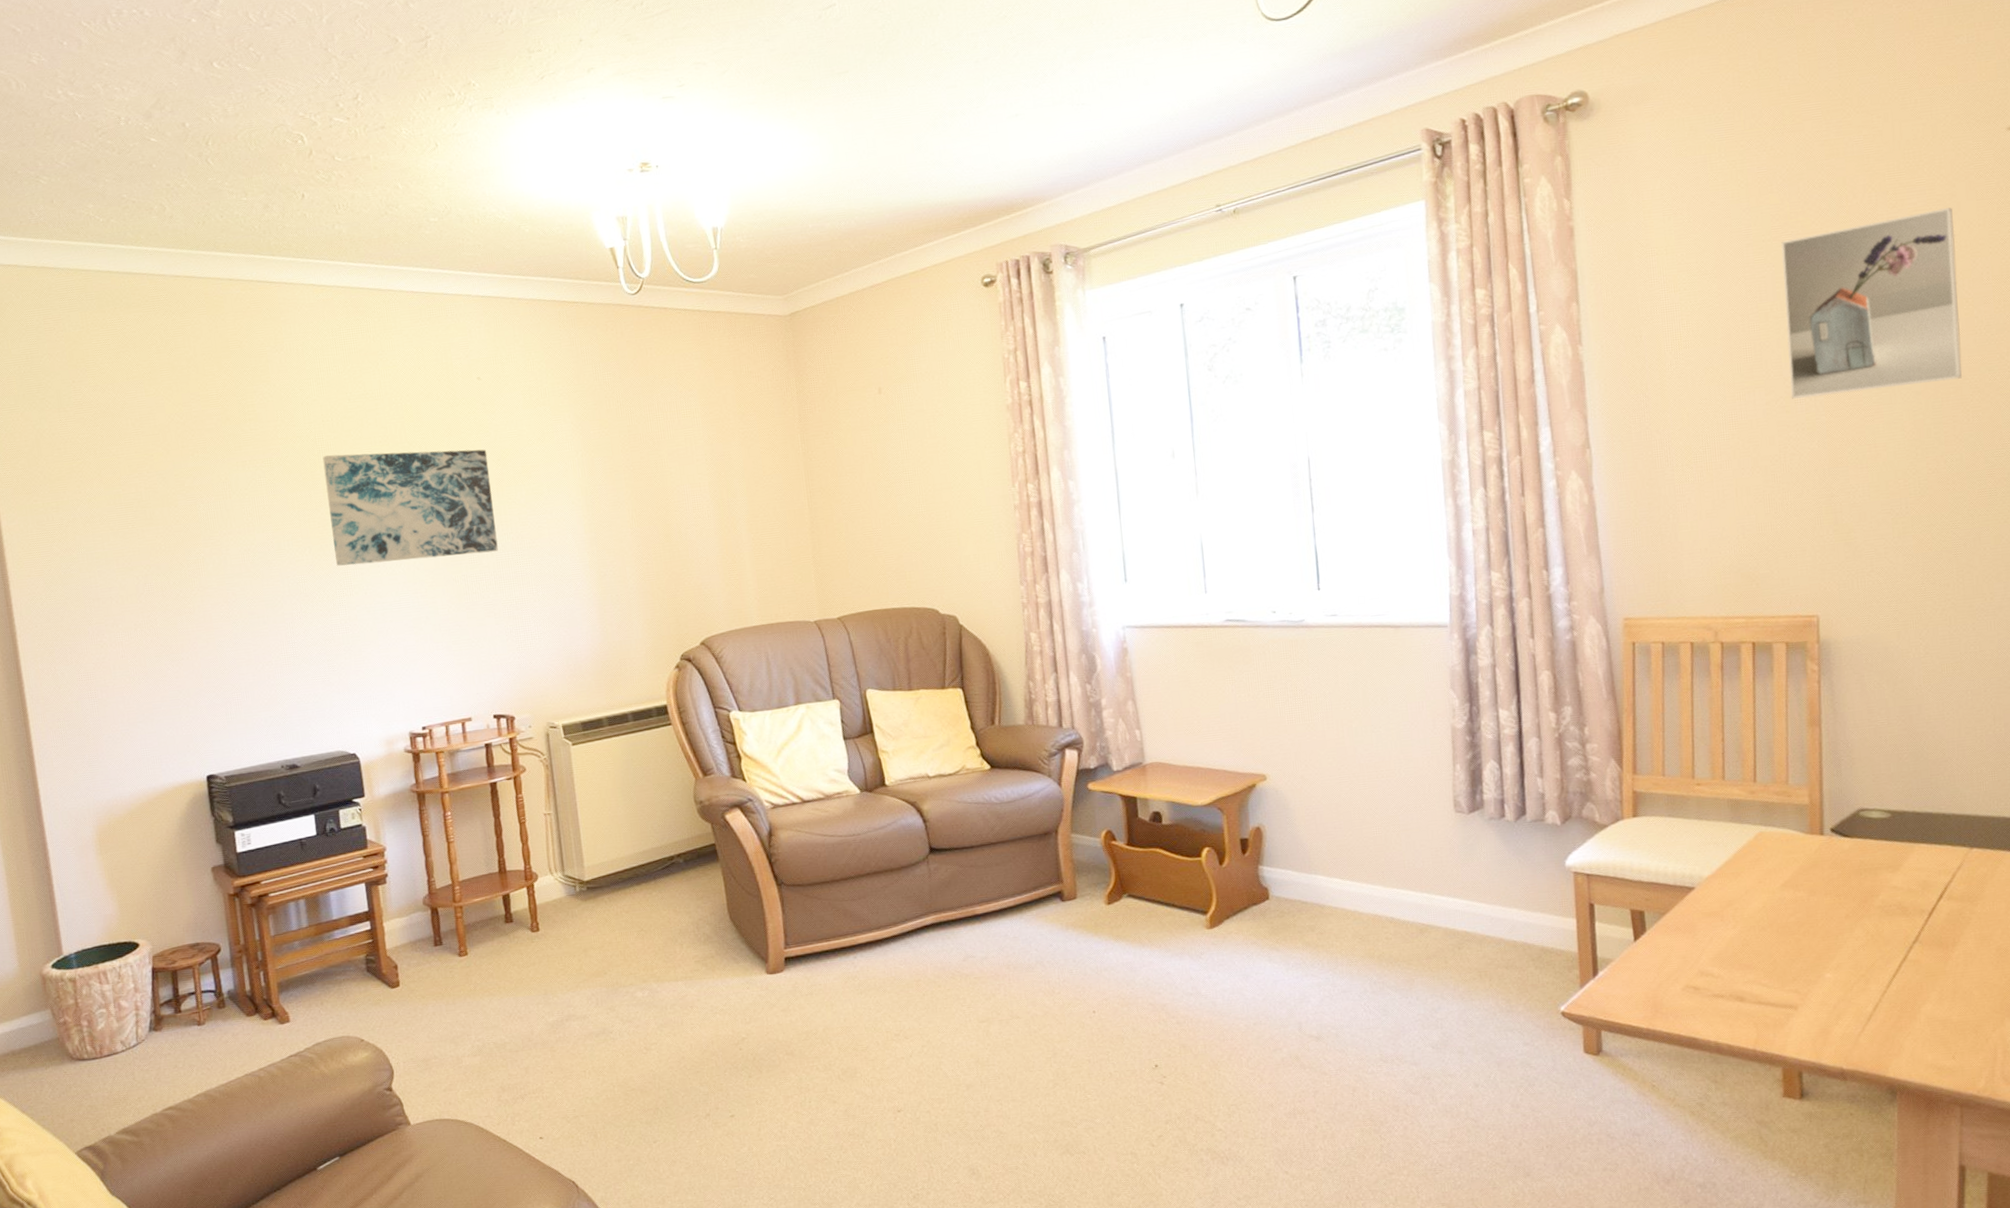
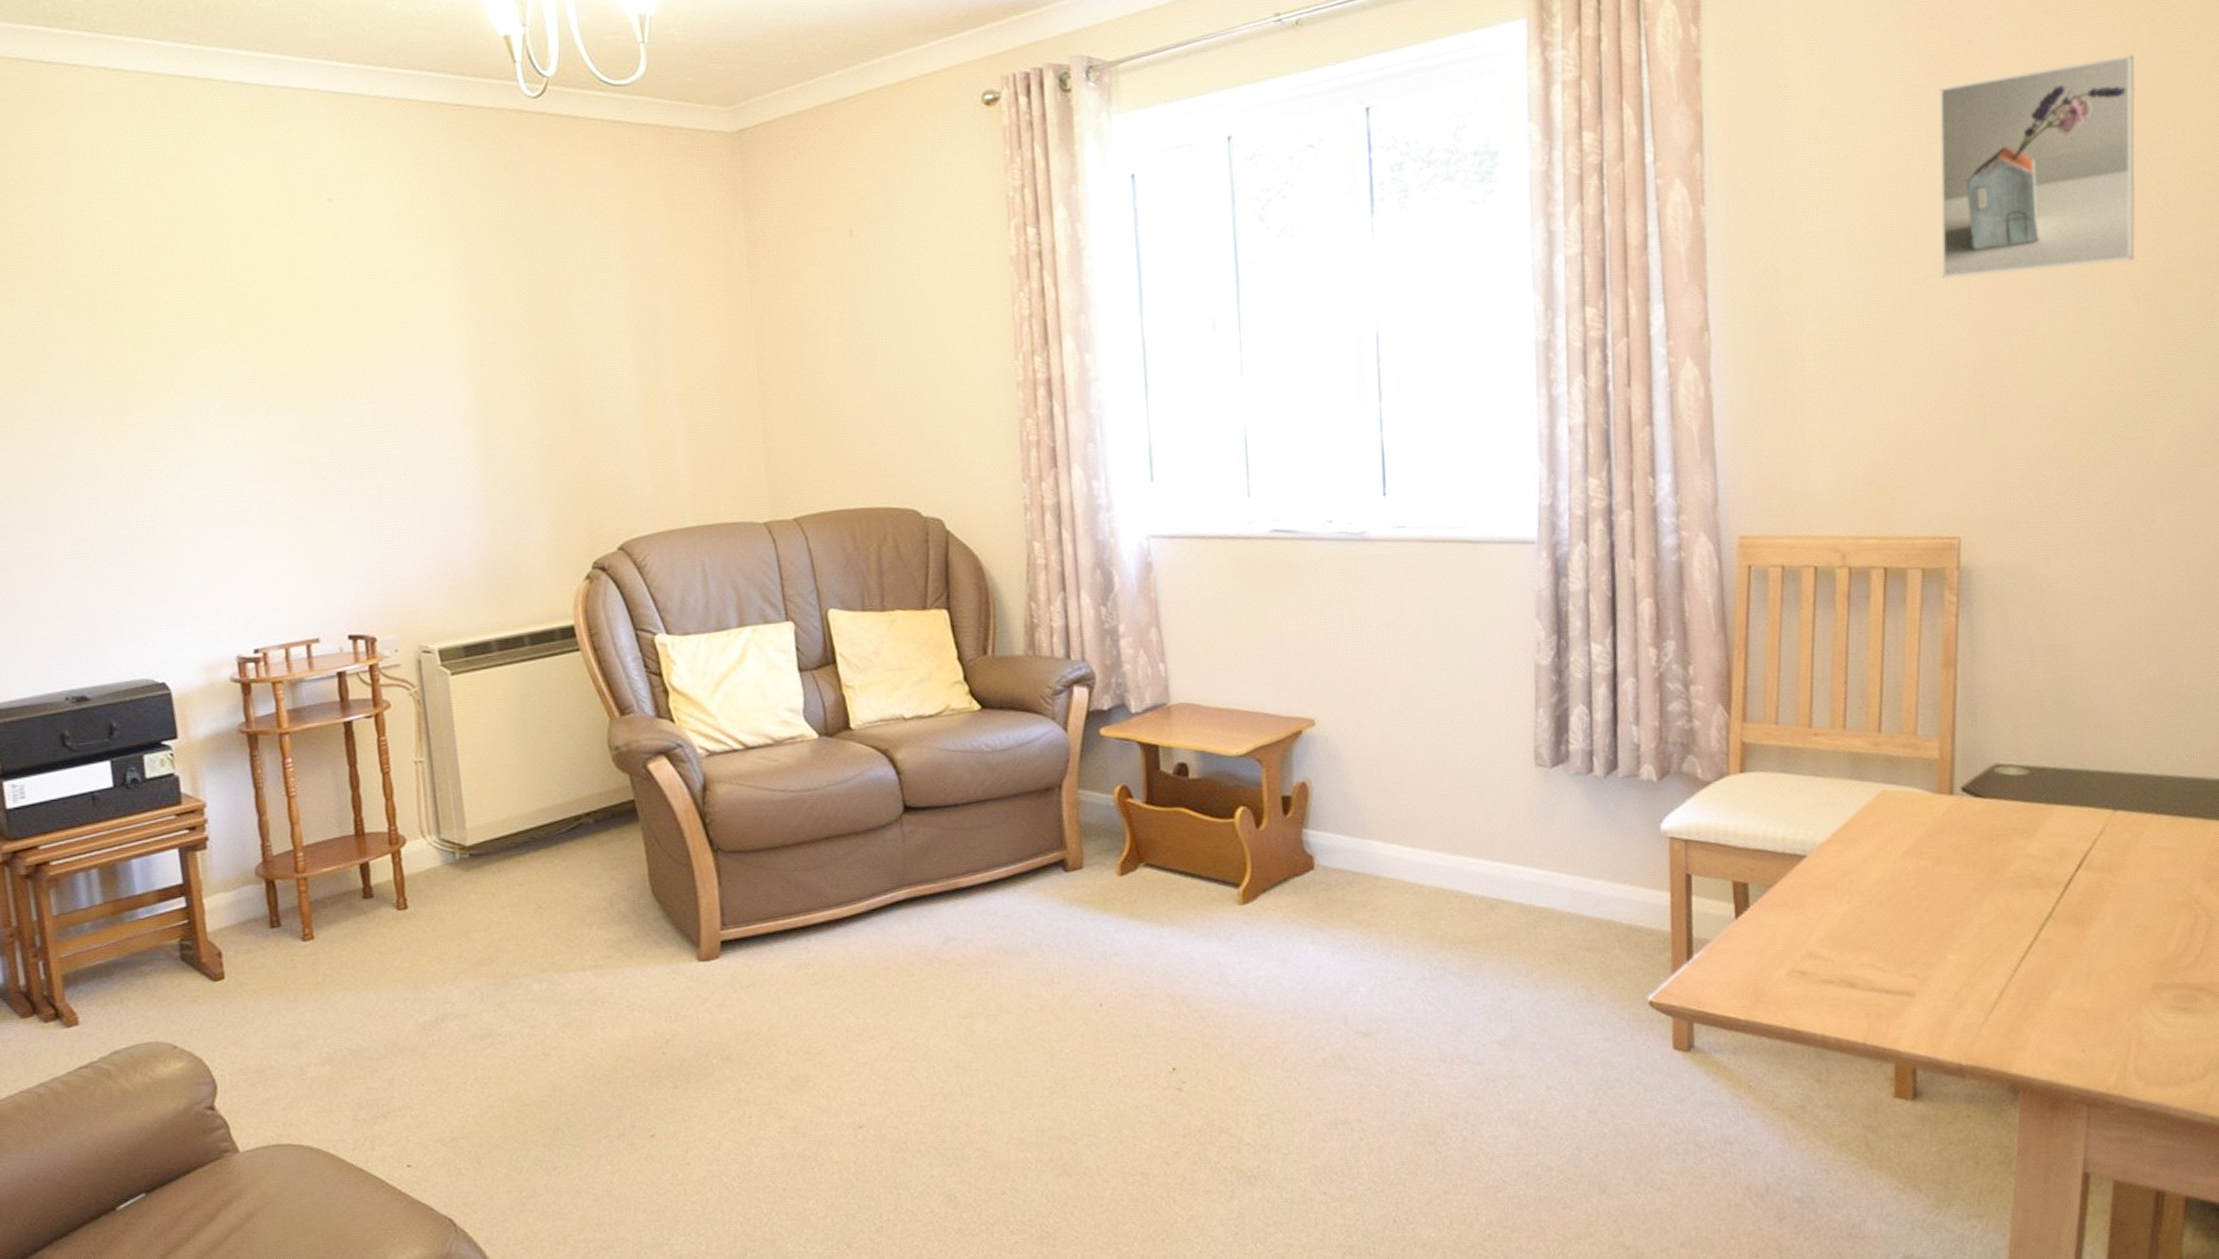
wall art: present [322,449,498,566] -> none [119,292,355,440]

